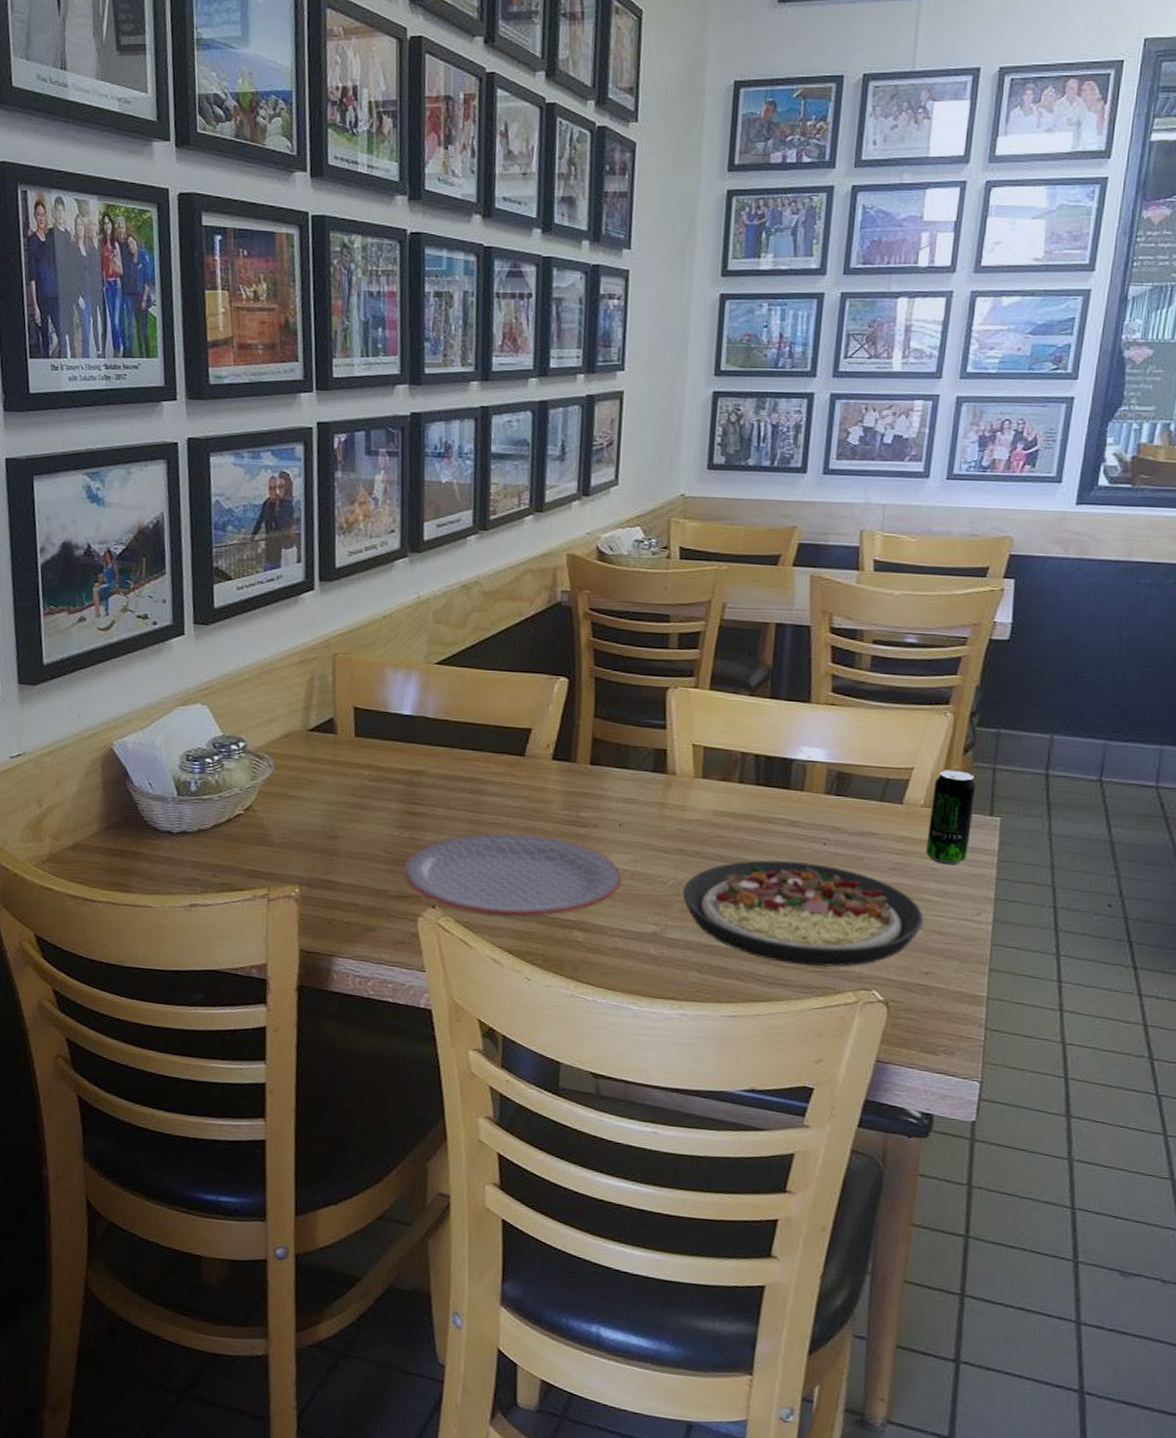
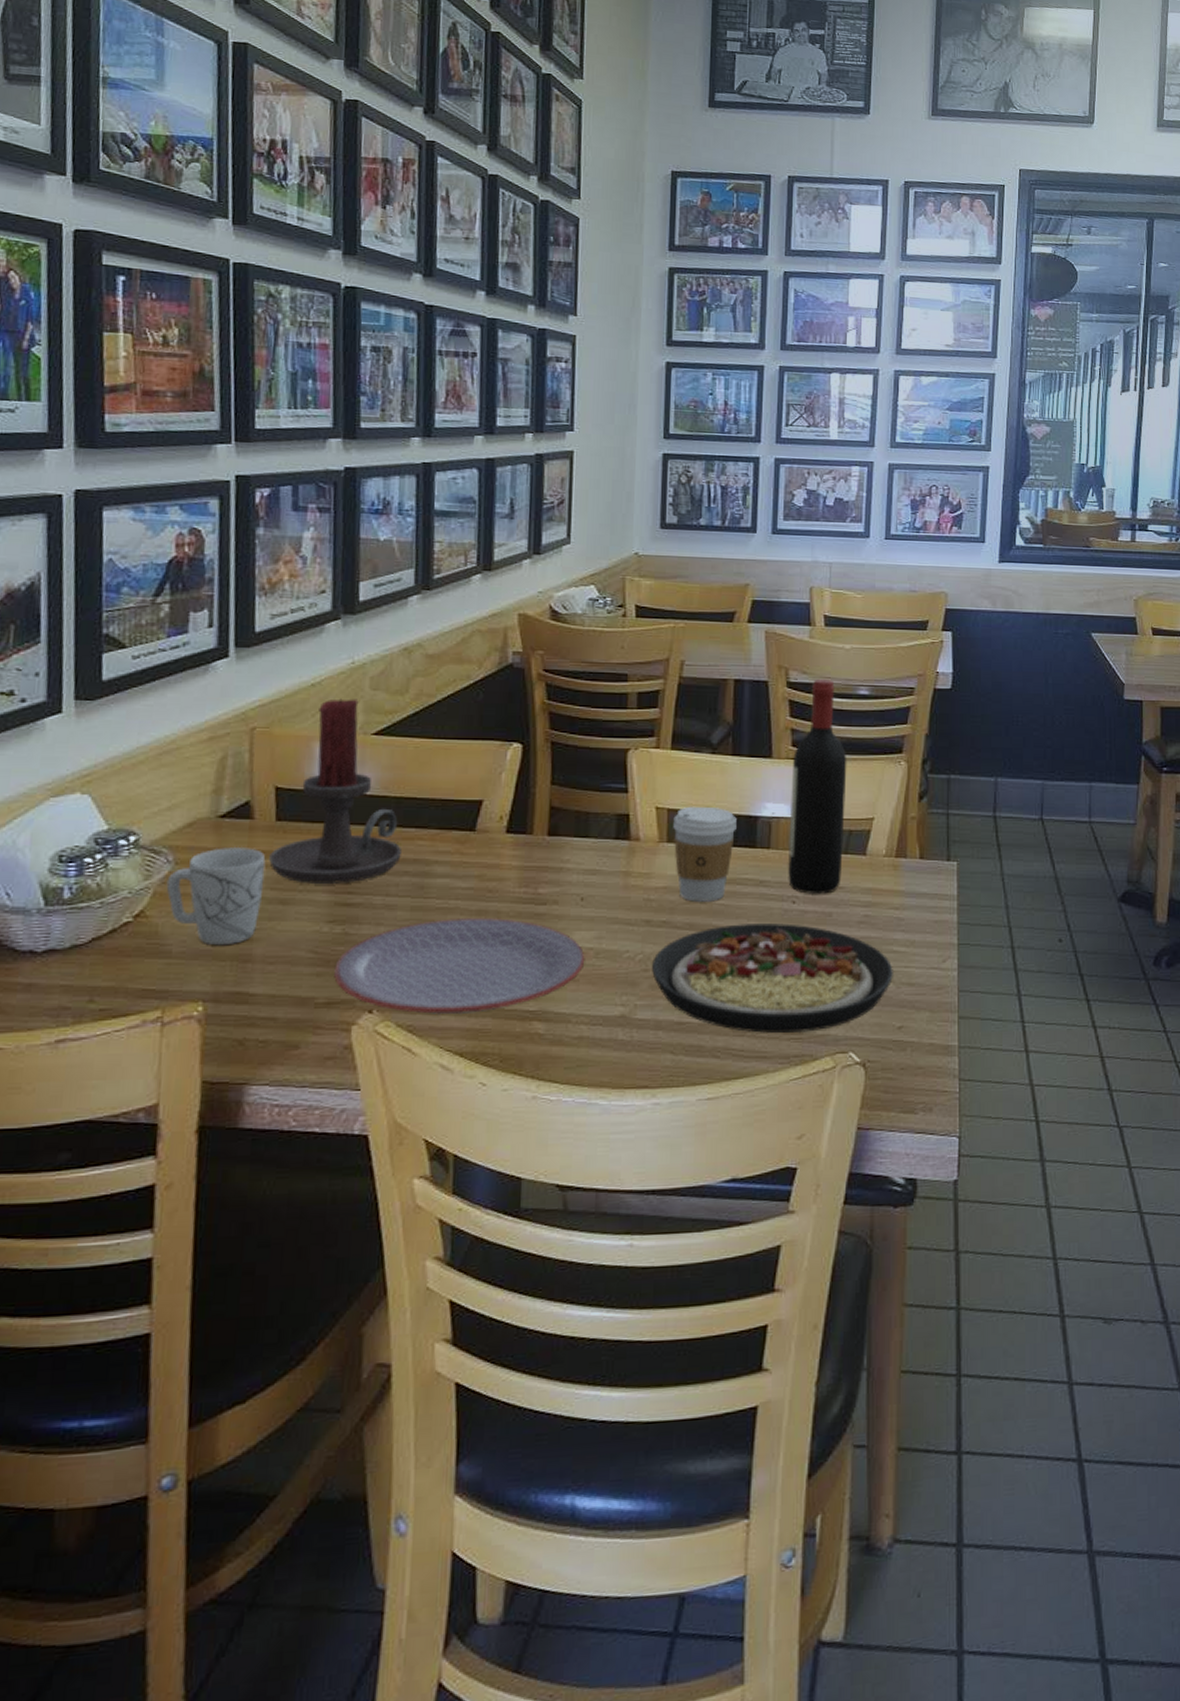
mug: none [268,757,347,840] -> present [166,847,266,946]
candle holder: none [350,630,461,795] -> present [269,698,403,884]
coffee cup: none [708,745,772,837] -> present [673,806,737,902]
wine bottle: none [820,626,889,839] -> present [788,679,847,895]
beverage can: present [926,769,978,866] -> none [891,818,934,914]

